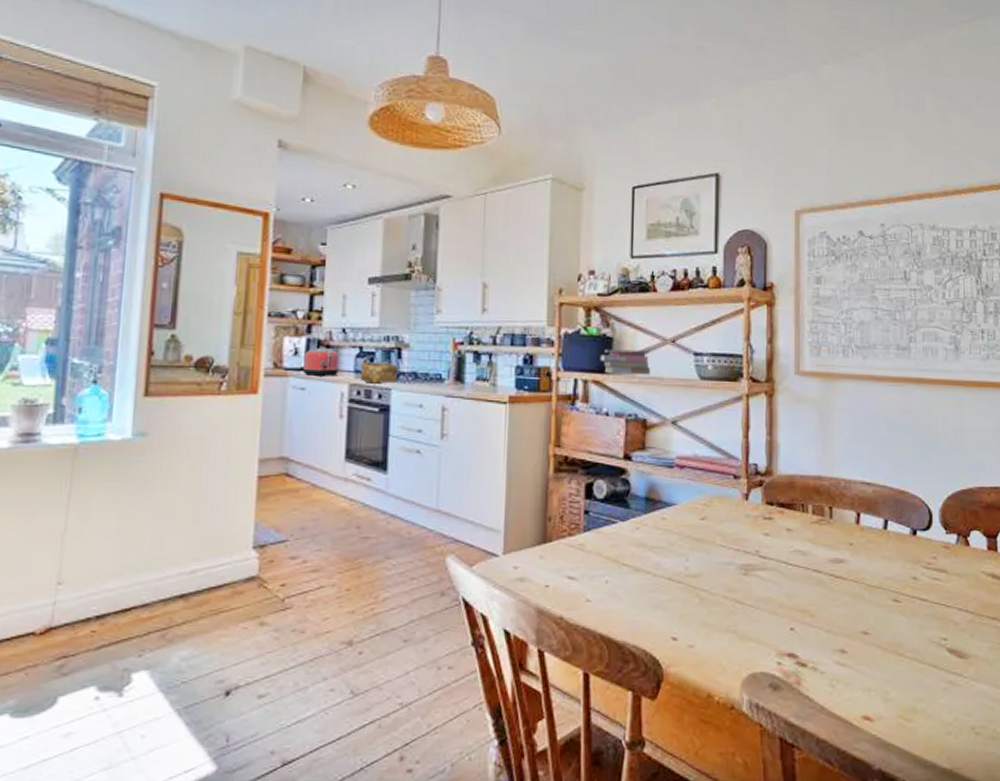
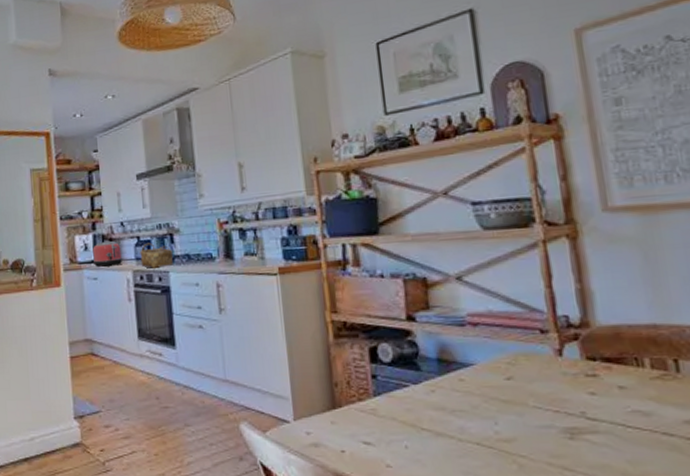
books: present [600,349,650,375] -> none [366,206,423,235]

